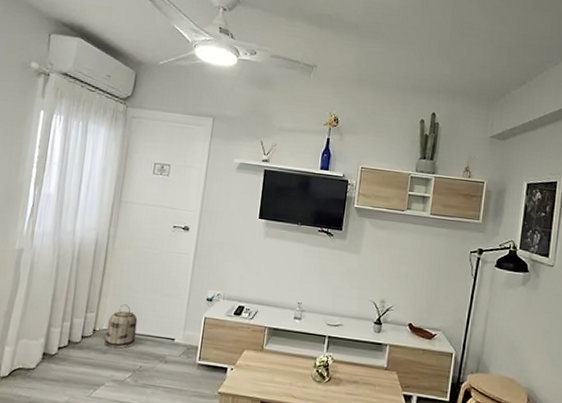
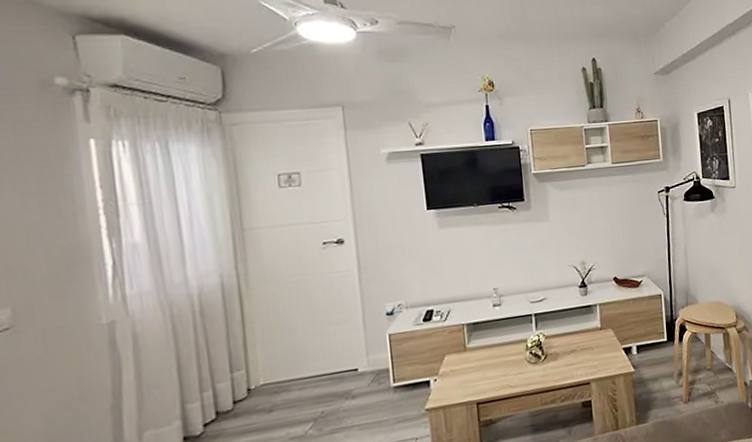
basket: present [104,304,138,349] -> none [264,348,309,403]

